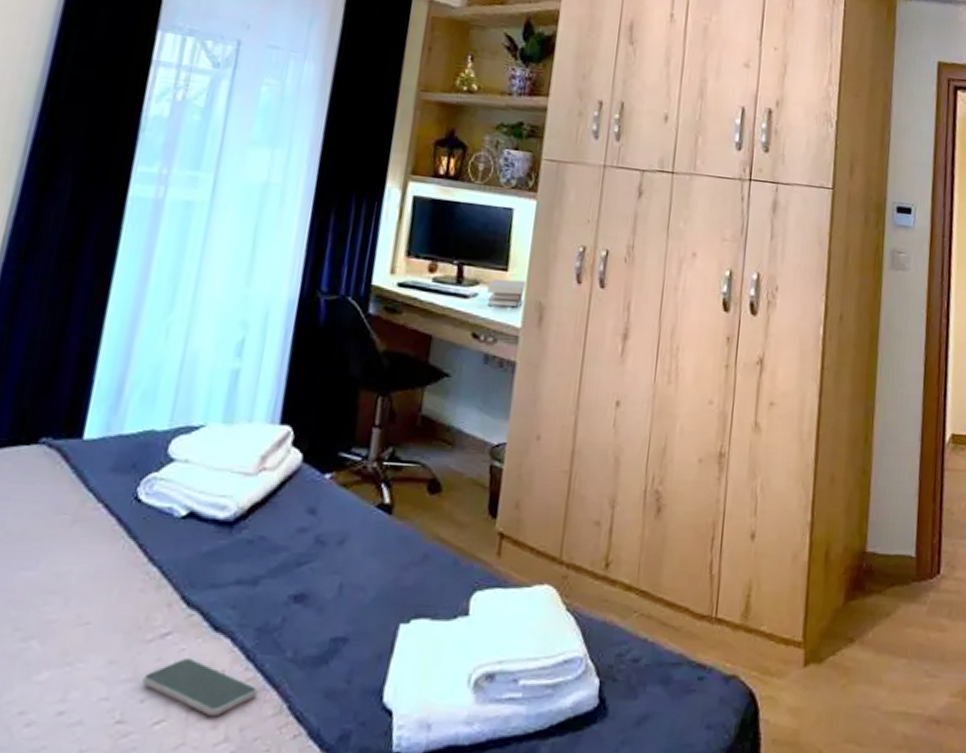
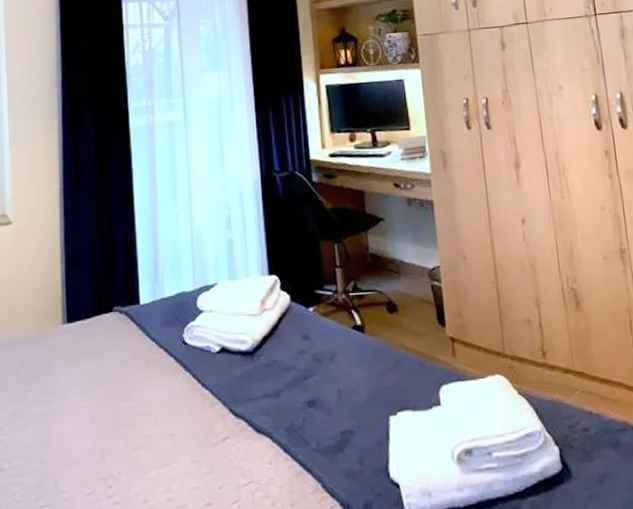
mobile phone: present [142,658,258,717] -> none [217,454,298,497]

